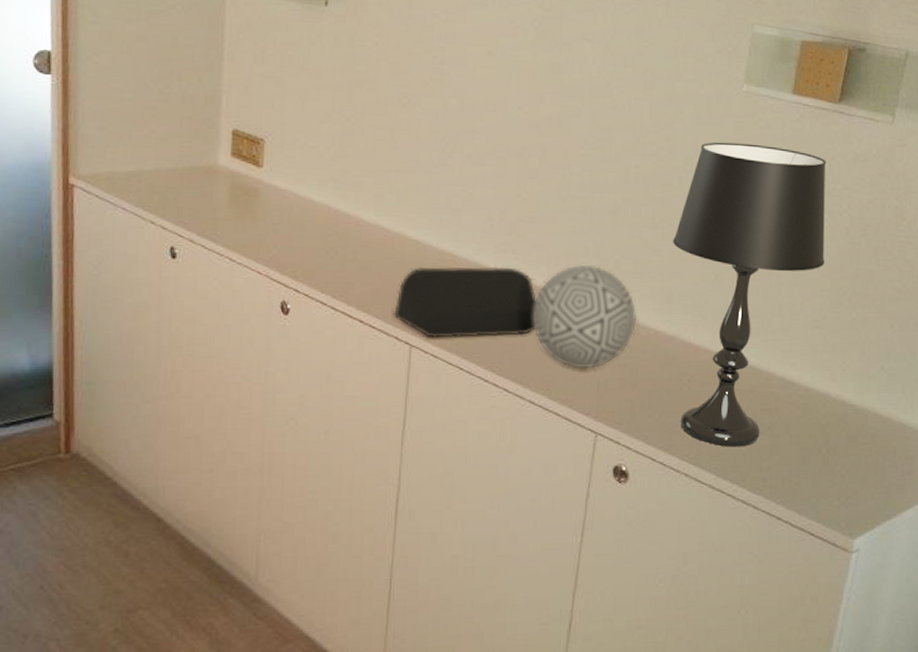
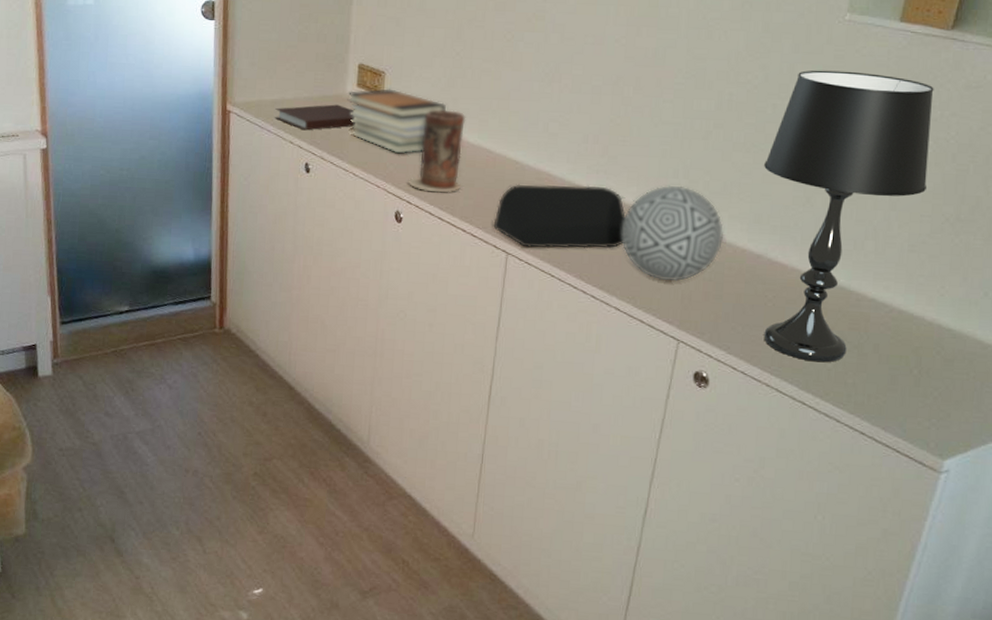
notebook: none [131,177,232,208] -> present [275,104,356,131]
book stack: none [219,158,339,235] -> present [347,88,448,154]
vase: none [294,183,360,279] -> present [408,109,466,193]

